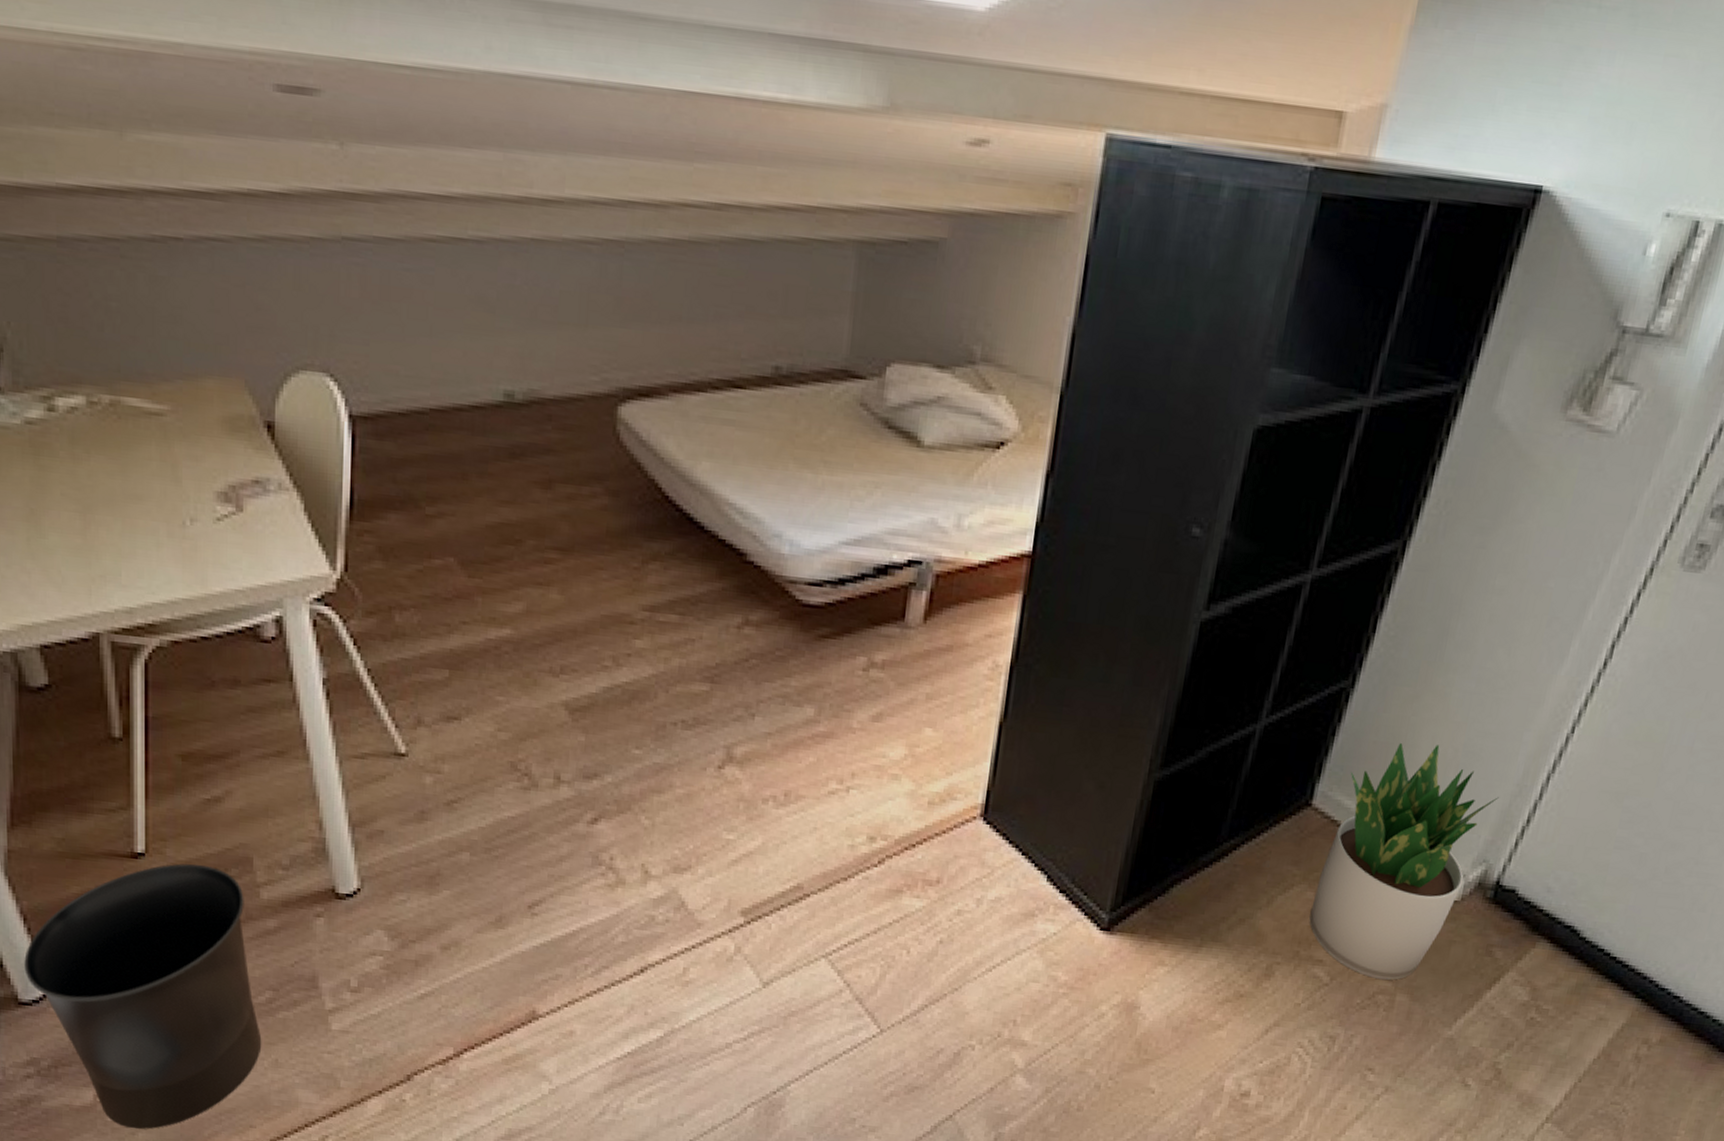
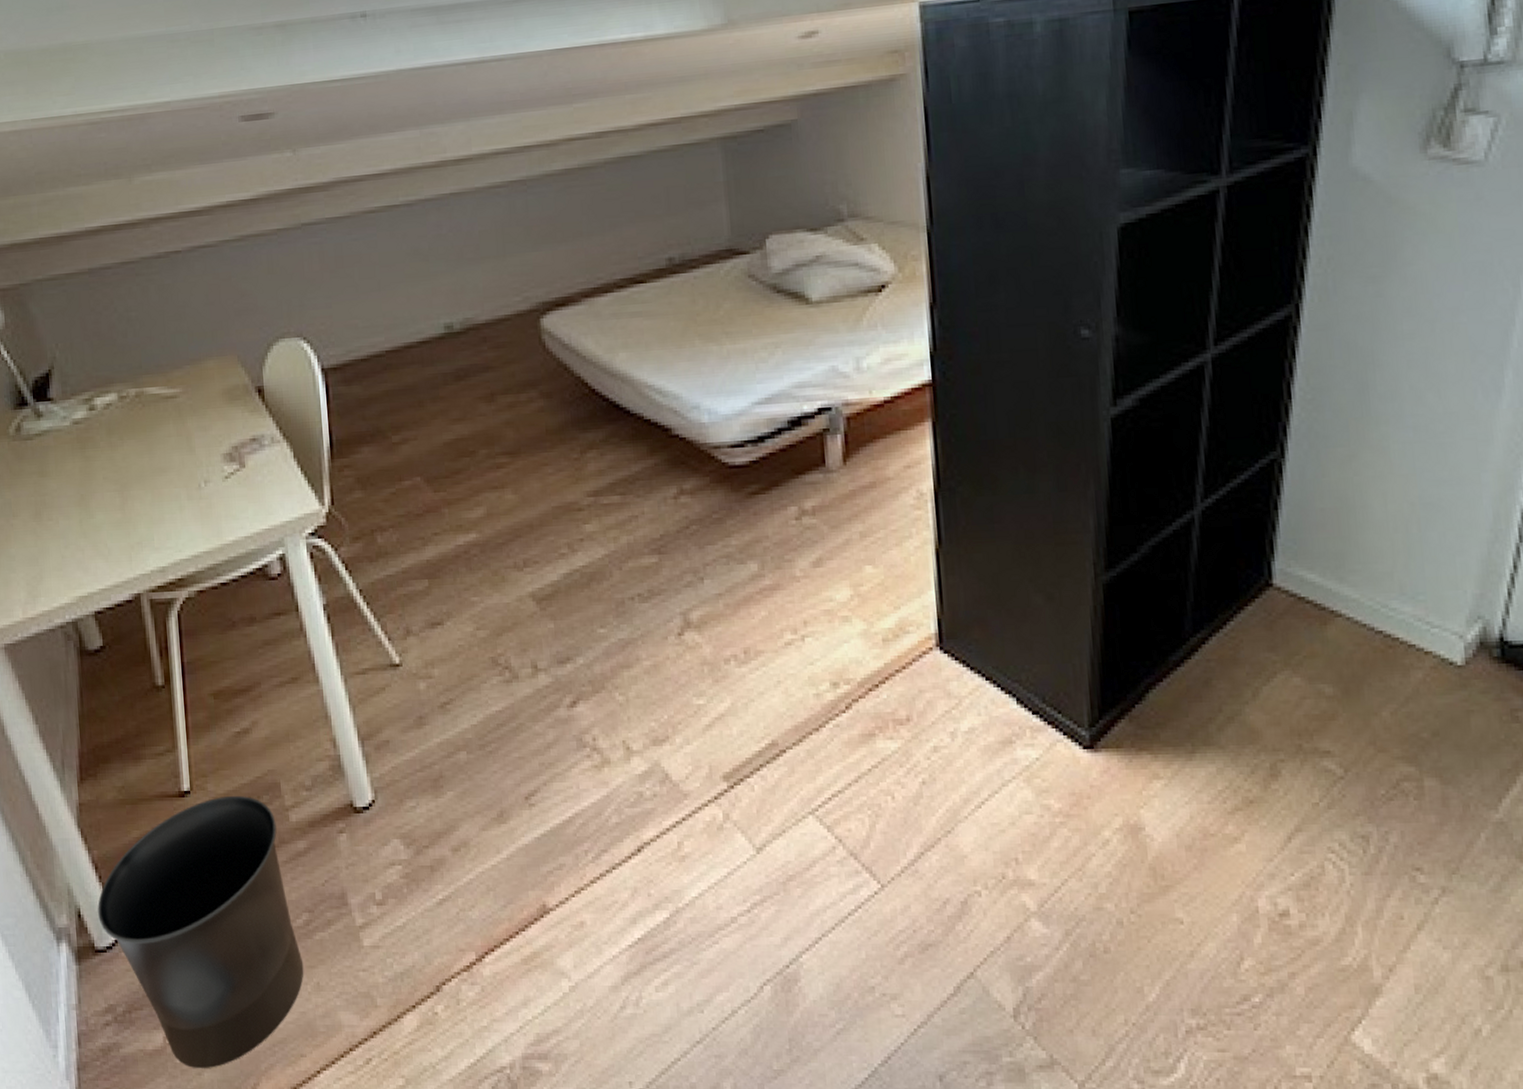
planter: present [1309,743,1499,980] -> none [1301,501,1474,764]

